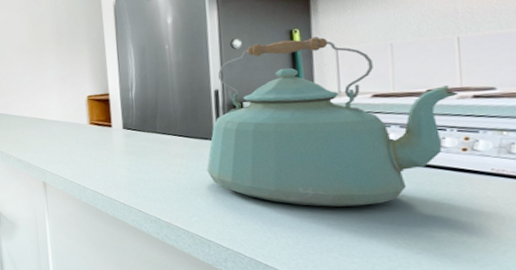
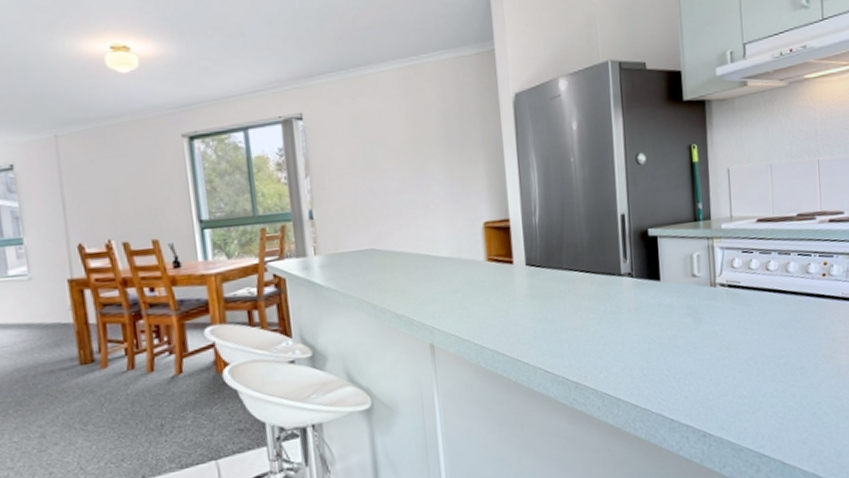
kettle: present [207,37,458,207] -> none [614,154,819,346]

